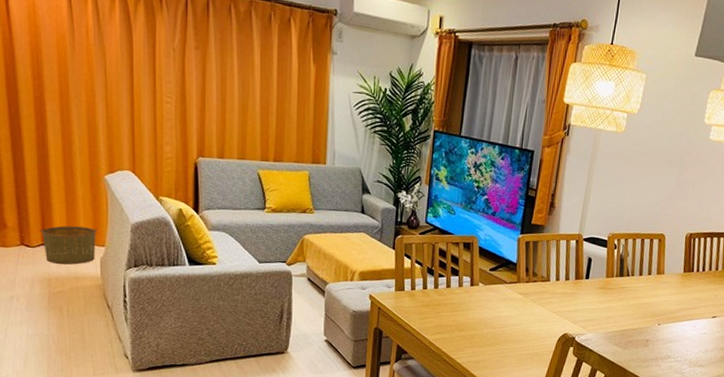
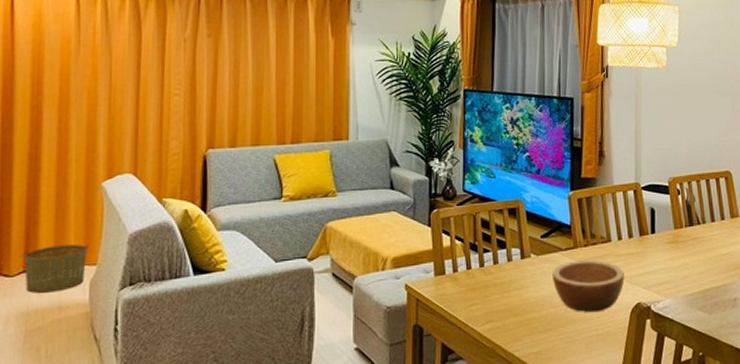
bowl: none [495,293,557,337] -> present [551,260,625,313]

